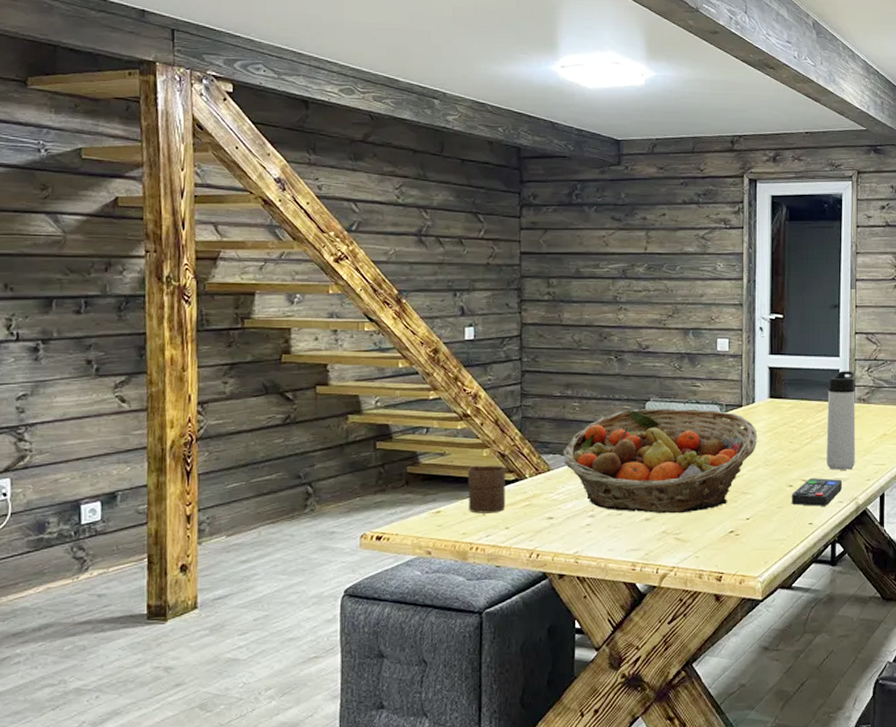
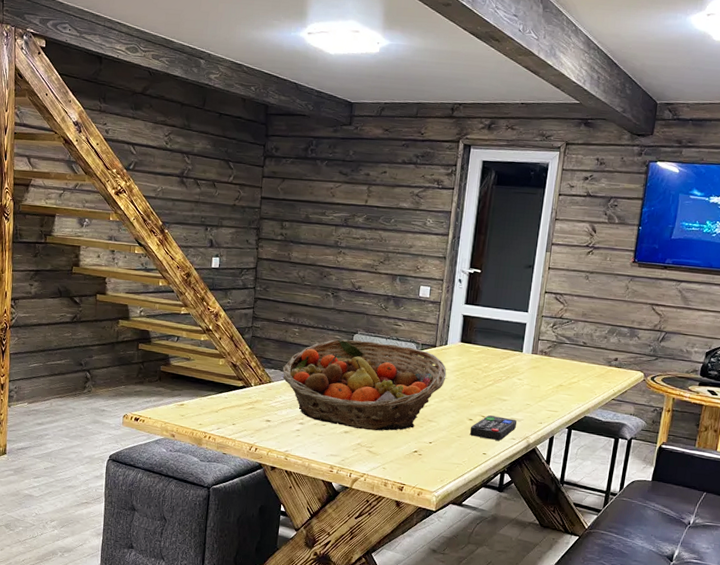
cup: present [467,465,506,514] -> none [205,371,236,411]
thermos bottle: present [826,371,856,470] -> none [505,325,540,412]

